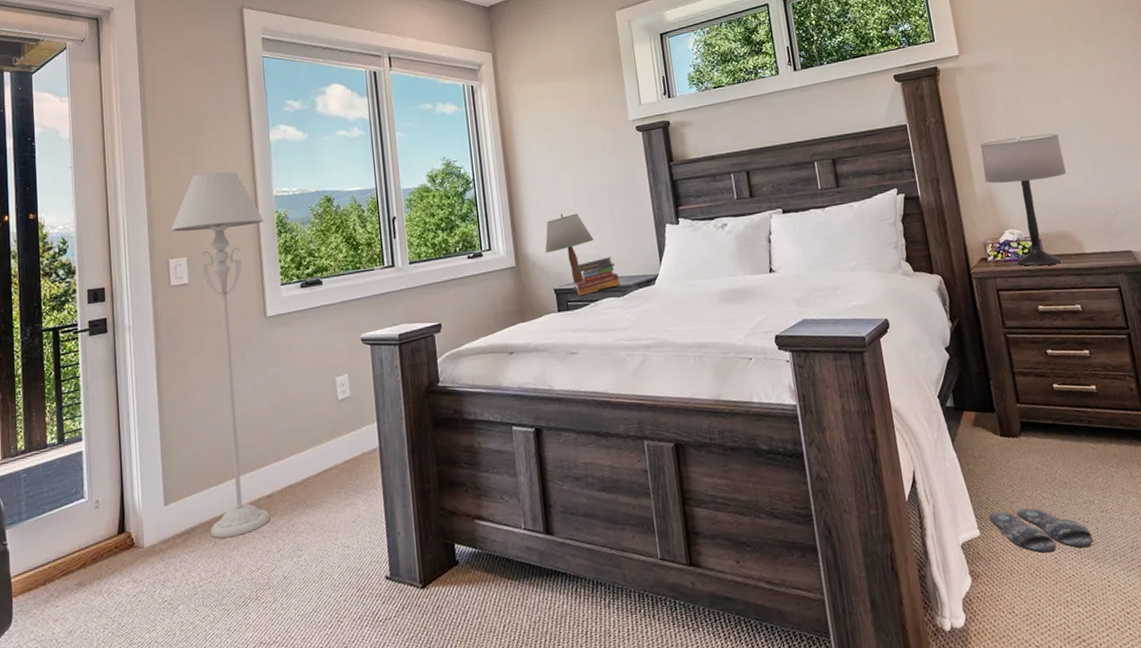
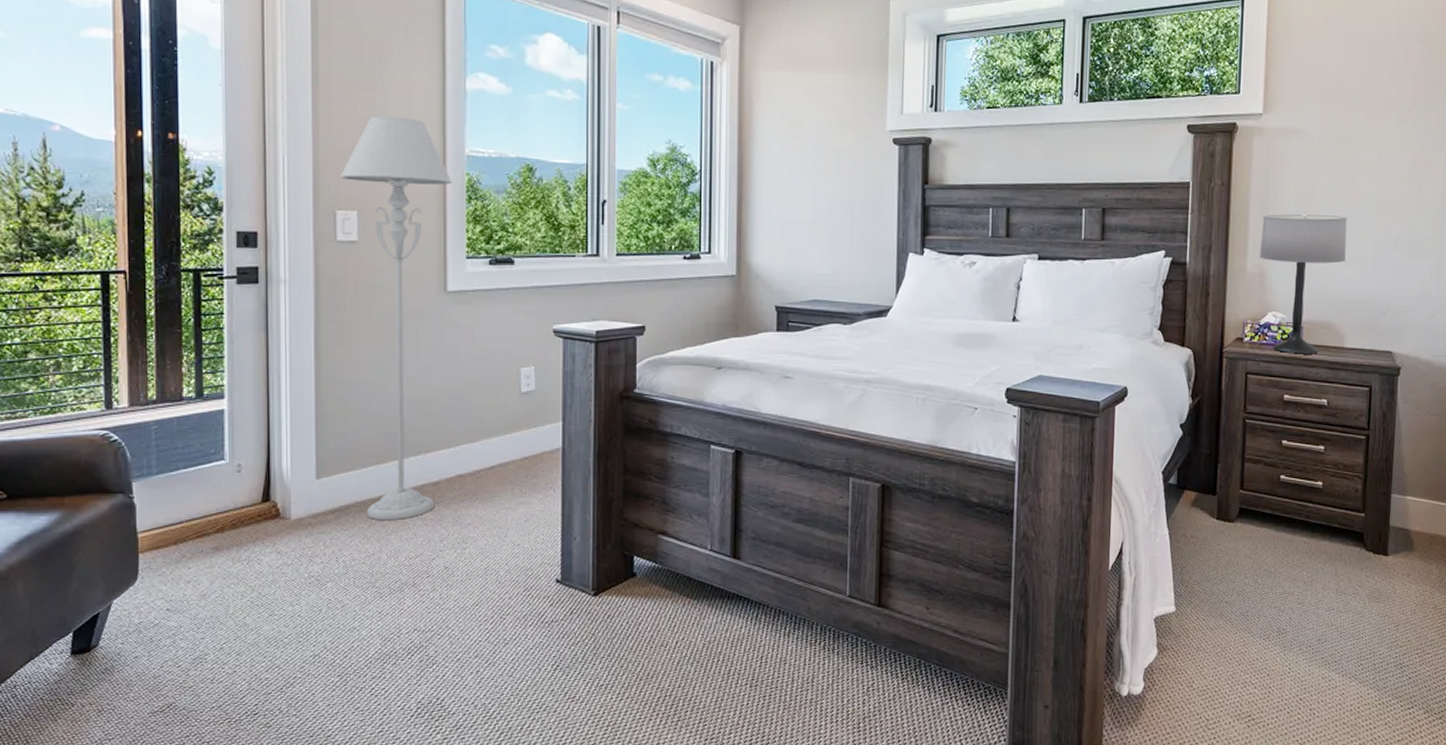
table lamp: present [545,213,594,292] -> none [771,224,827,312]
books: present [574,257,621,296] -> none [798,279,850,318]
slippers: present [988,507,1093,553] -> none [1187,591,1284,635]

